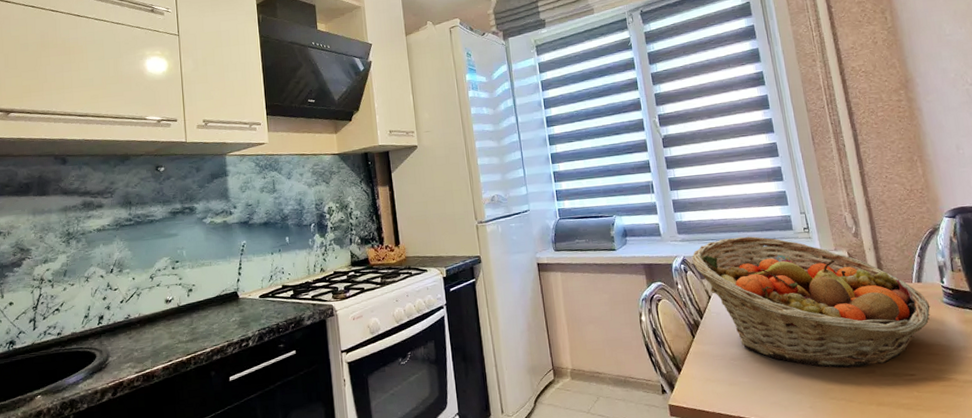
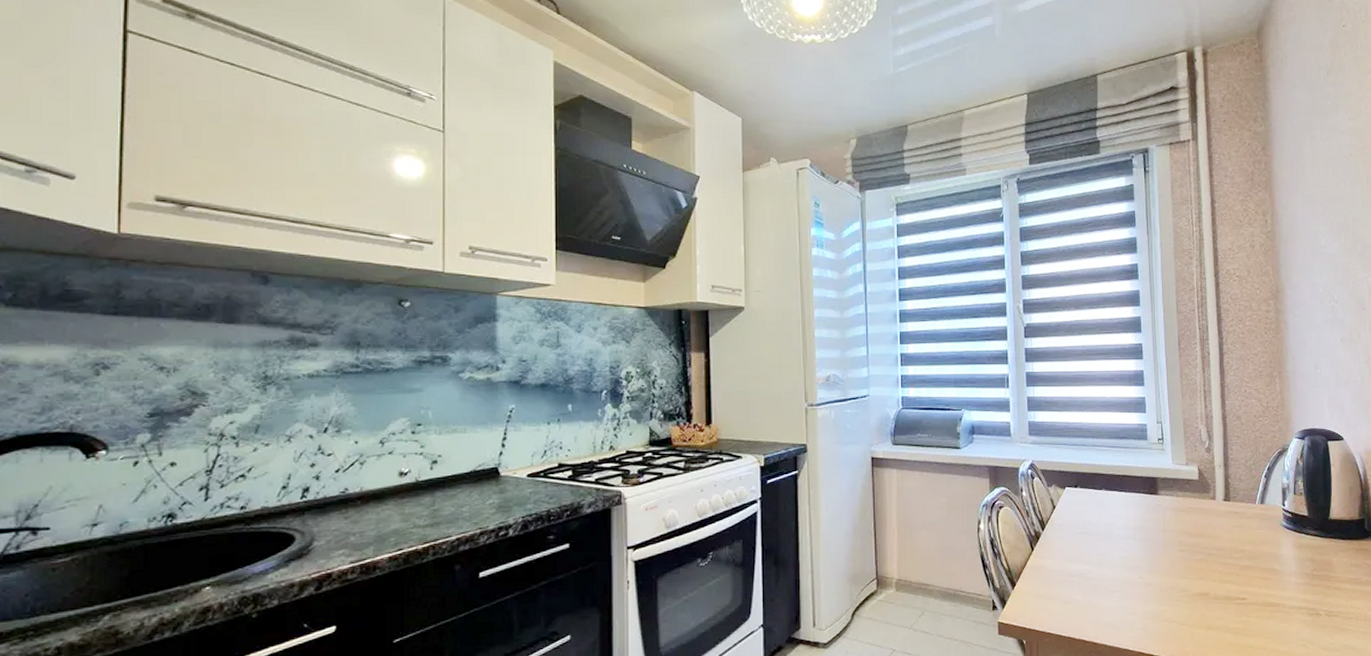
fruit basket: present [691,236,930,369] -> none [1040,443,1269,590]

